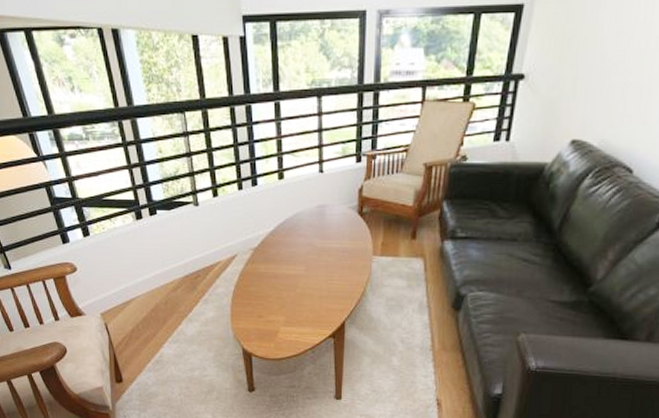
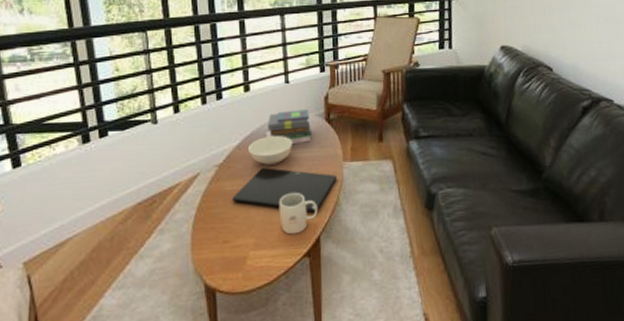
tablet: none [266,255,365,300] -> present [232,168,337,213]
bowl: none [282,224,323,253] -> present [249,135,292,165]
books: none [298,201,343,235] -> present [265,109,312,145]
mug: none [308,280,345,317] -> present [279,192,319,235]

